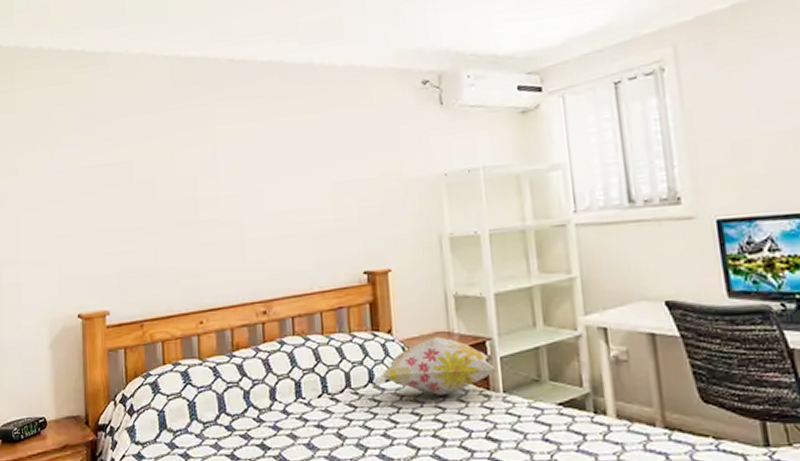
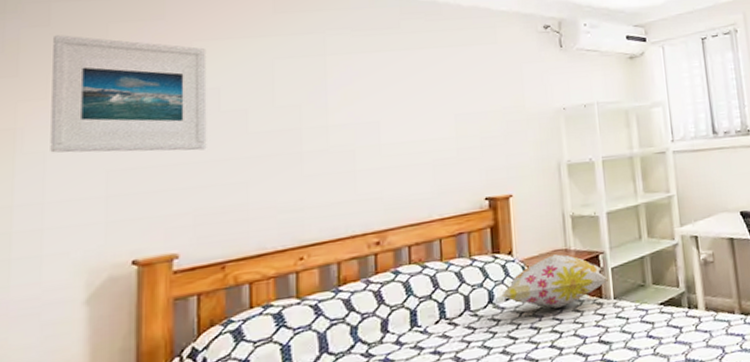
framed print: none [18,119,126,220] -> present [50,35,207,153]

